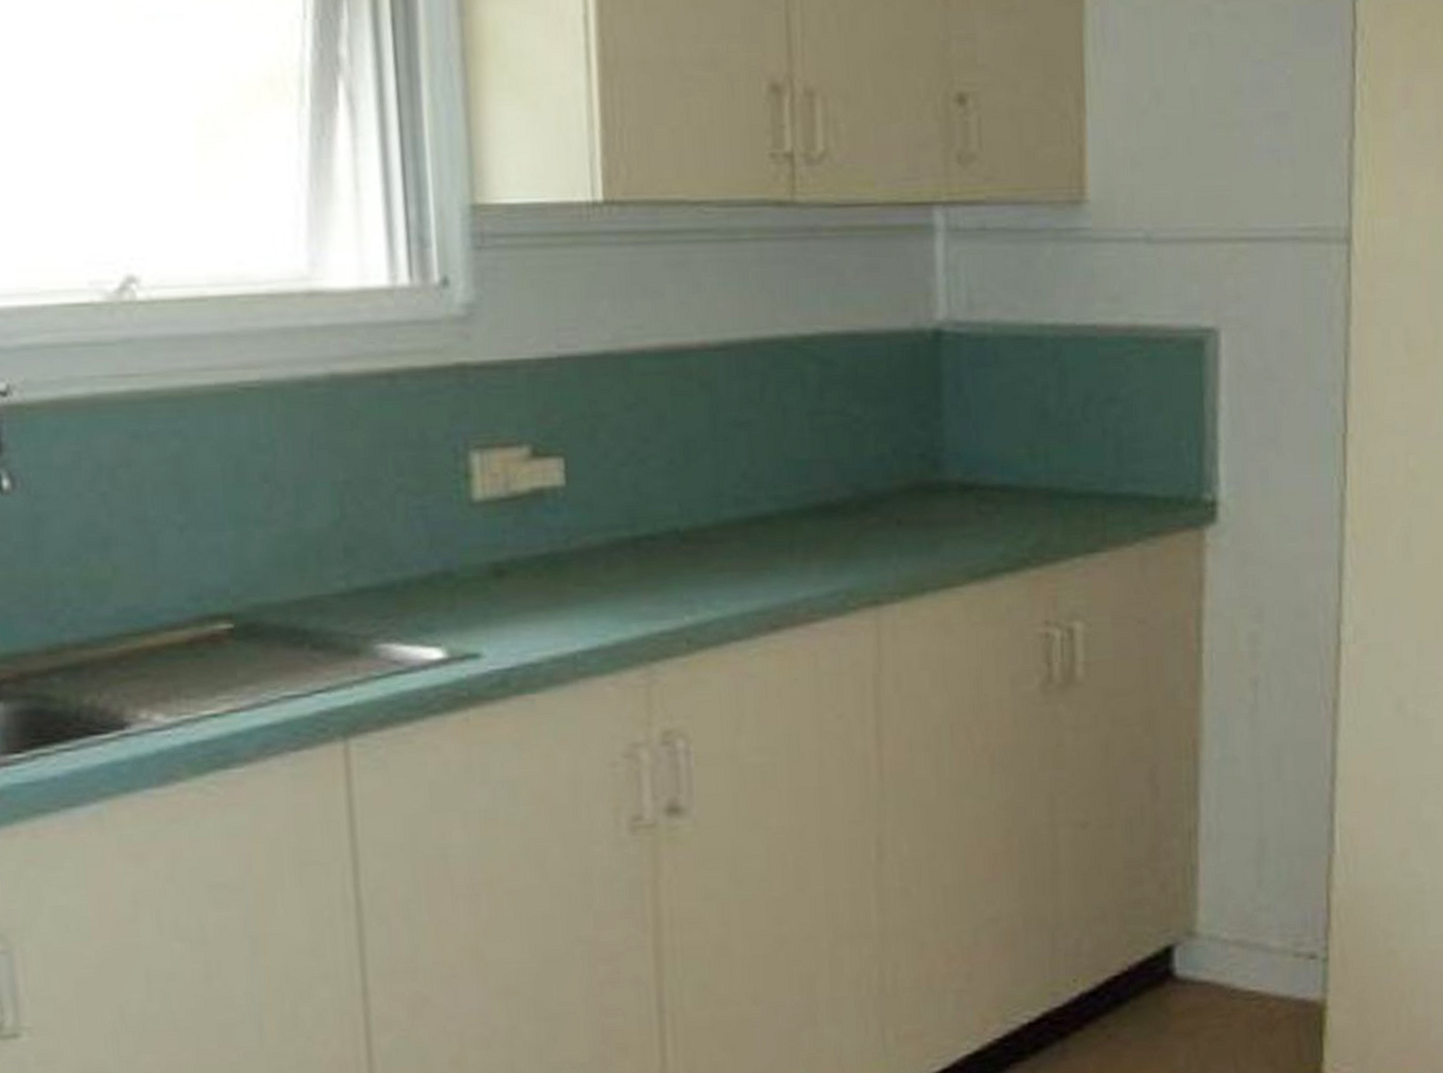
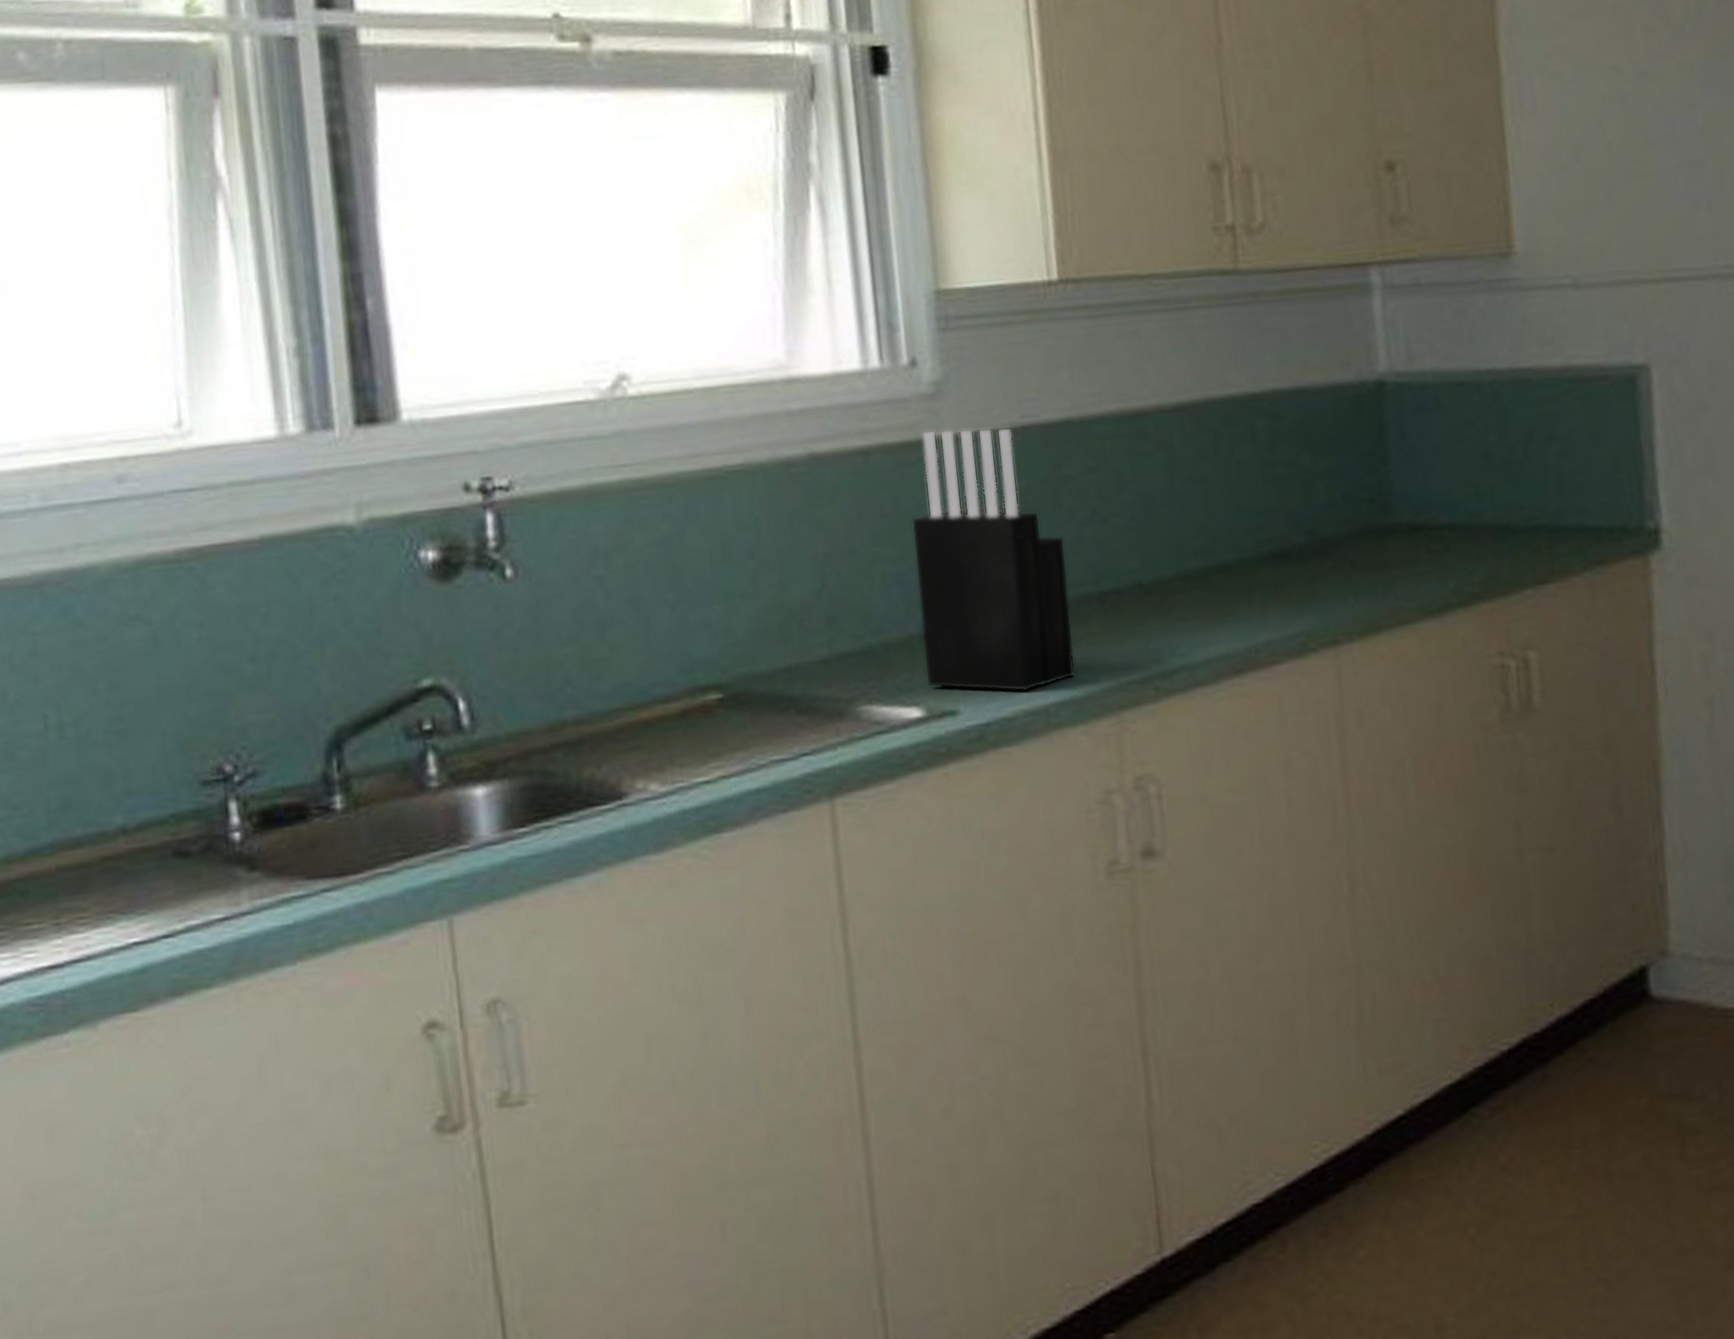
knife block: none [437,355,606,638] -> present [911,427,1076,693]

